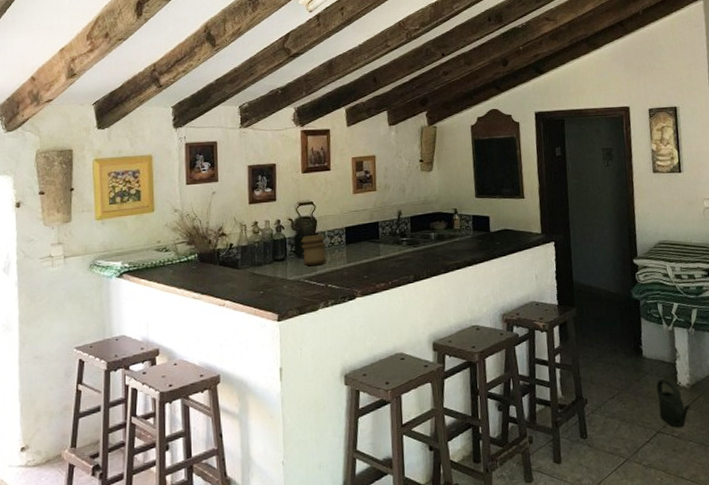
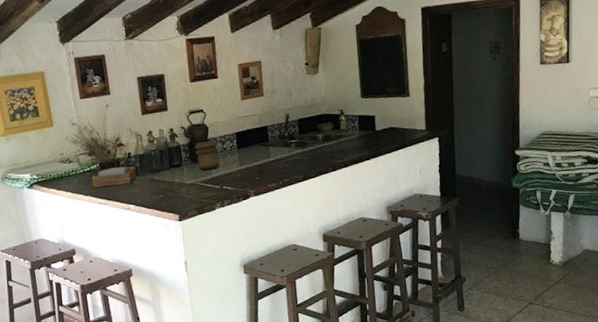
napkin holder: none [187,258,237,281] -> present [91,166,137,189]
watering can: present [656,379,691,427] -> none [530,258,561,299]

